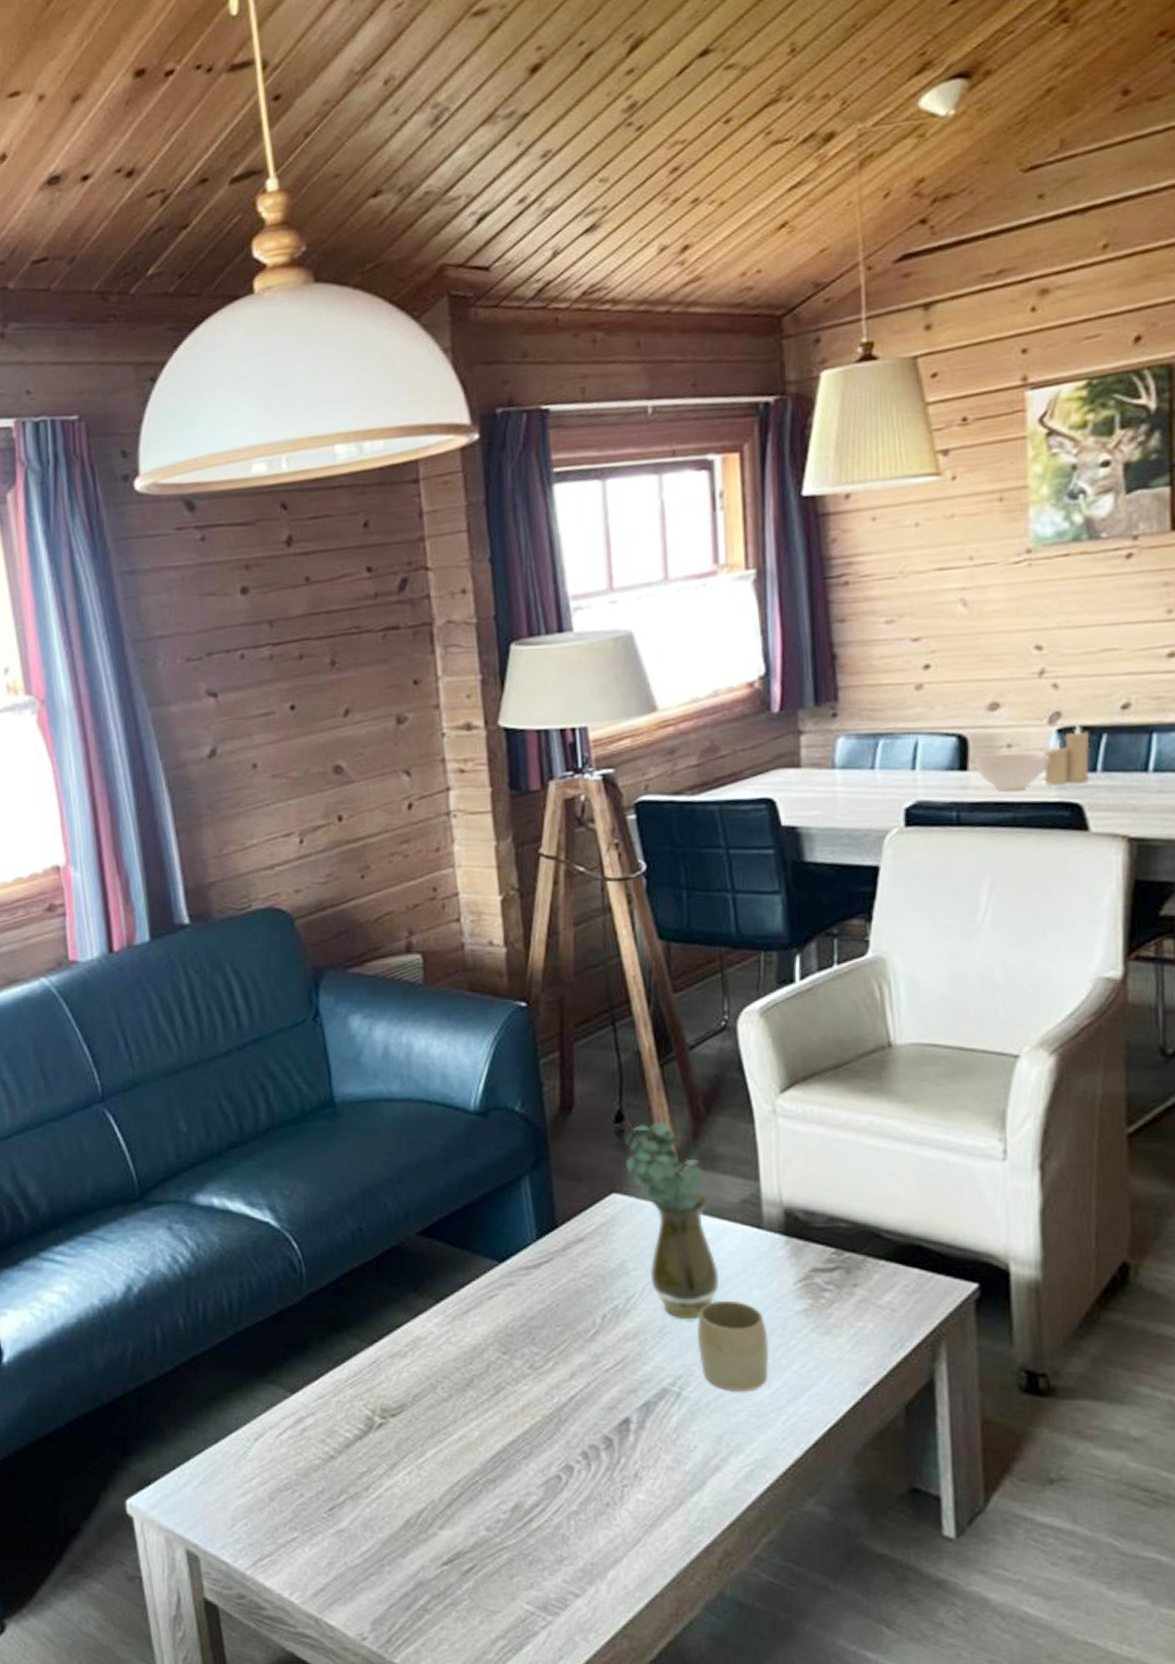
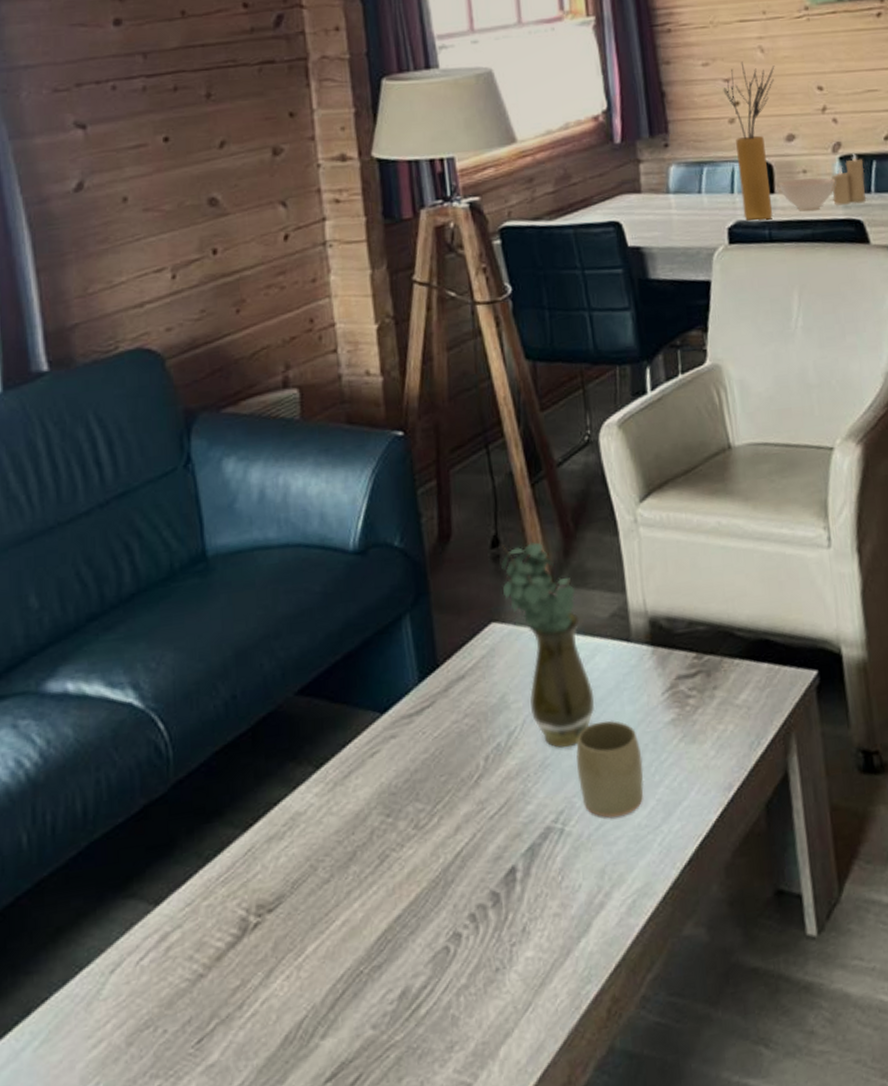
vase: none [910,617,980,803] -> present [723,61,775,222]

